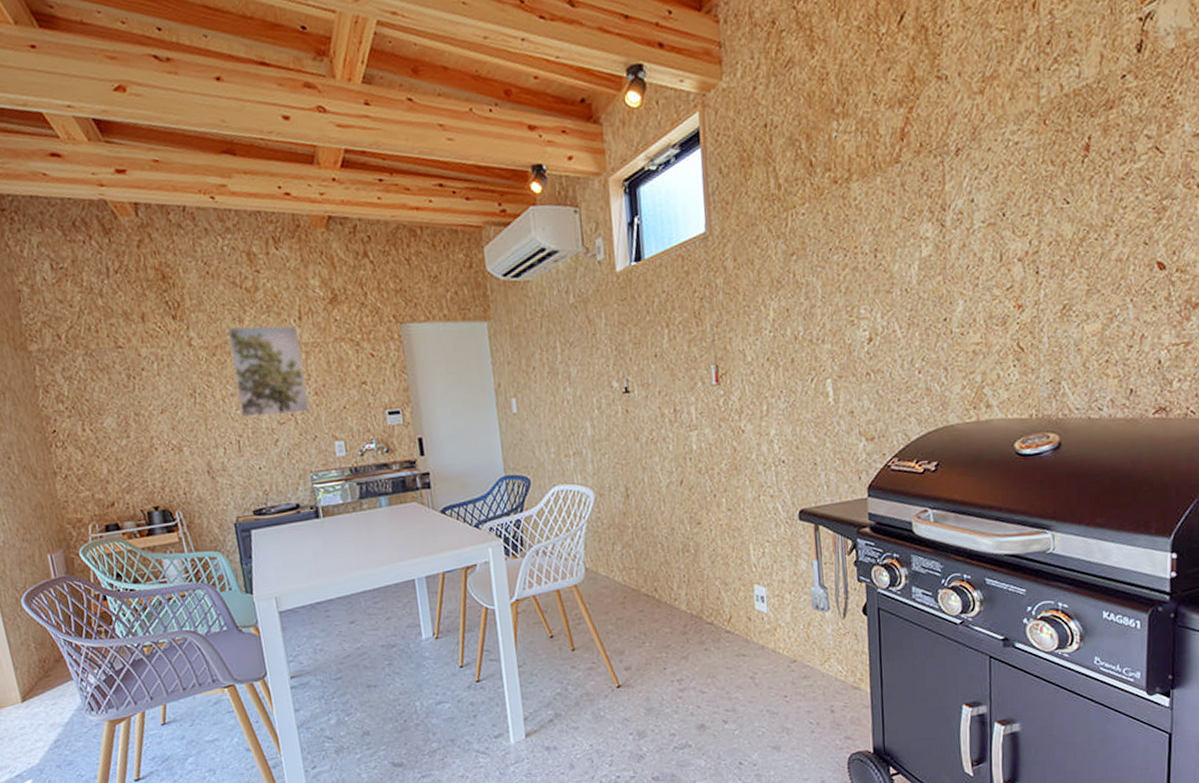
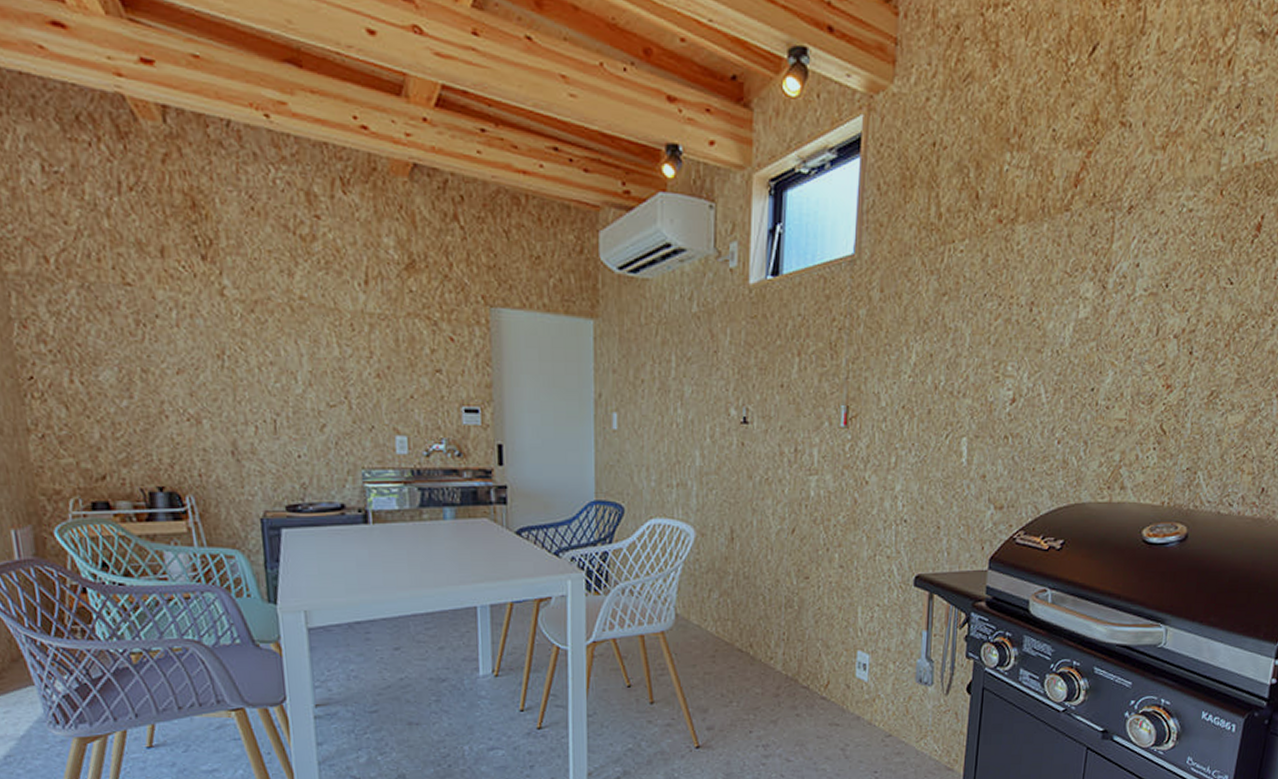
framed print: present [228,325,310,417] -> none [273,280,369,396]

